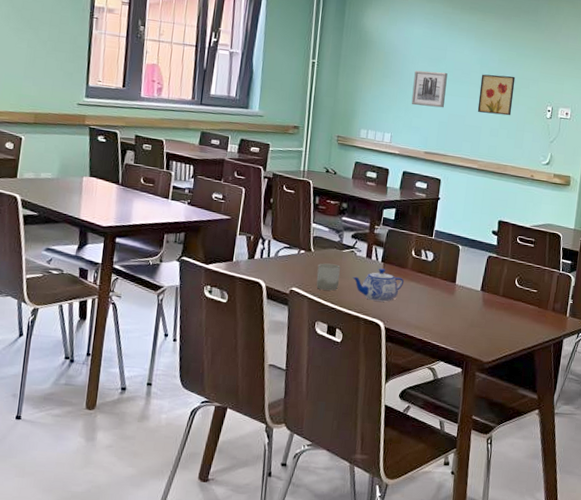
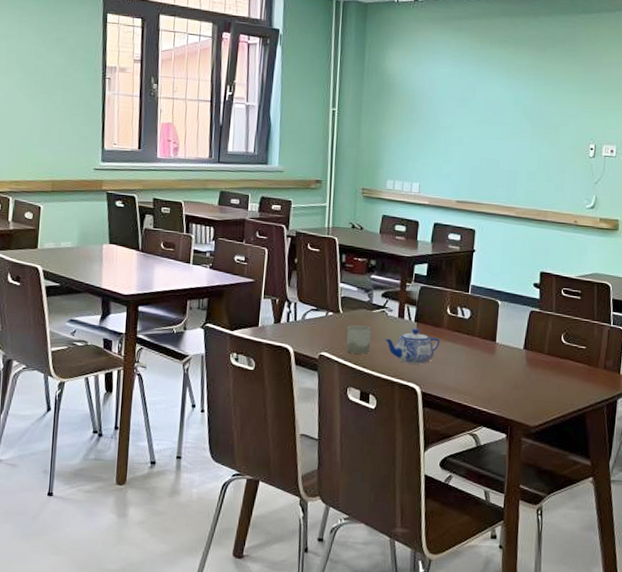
wall art: present [411,70,448,108] -> none [440,113,478,152]
wall art: present [477,74,516,116] -> none [512,112,553,157]

